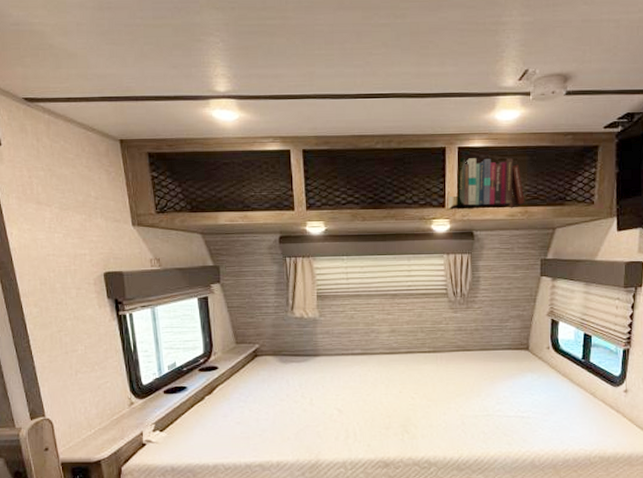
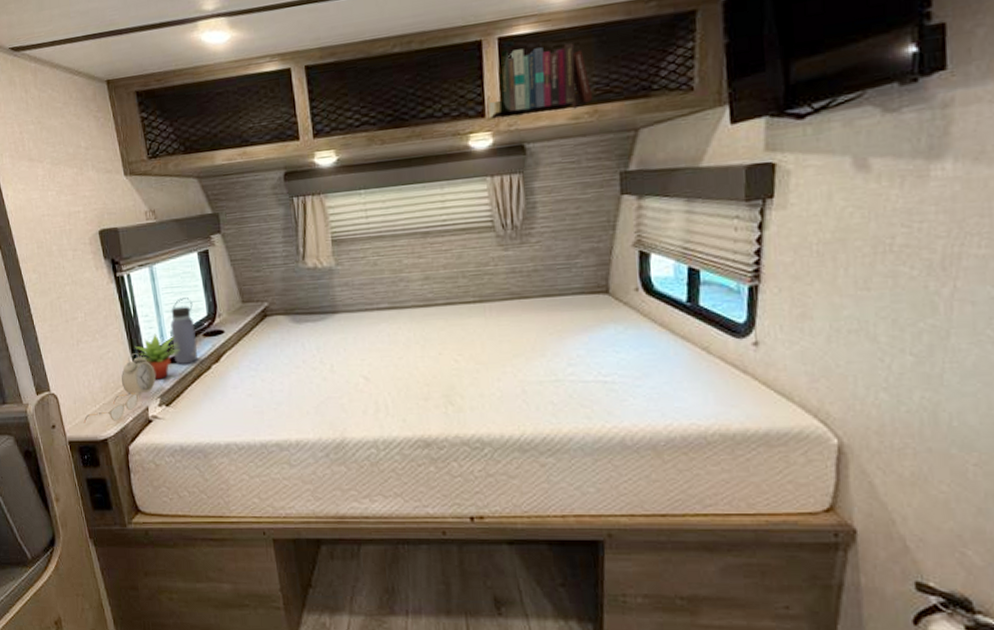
eyeglasses: none [77,419,134,446] -> present [83,393,139,423]
alarm clock: none [118,384,151,424] -> present [121,353,156,398]
succulent plant: none [133,367,177,408] -> present [135,333,180,380]
water bottle: none [169,337,192,395] -> present [170,297,197,364]

